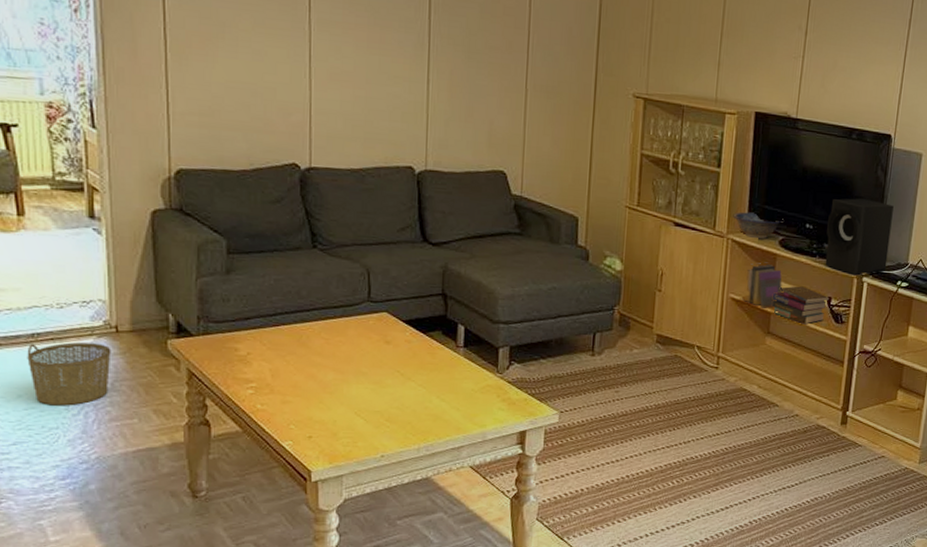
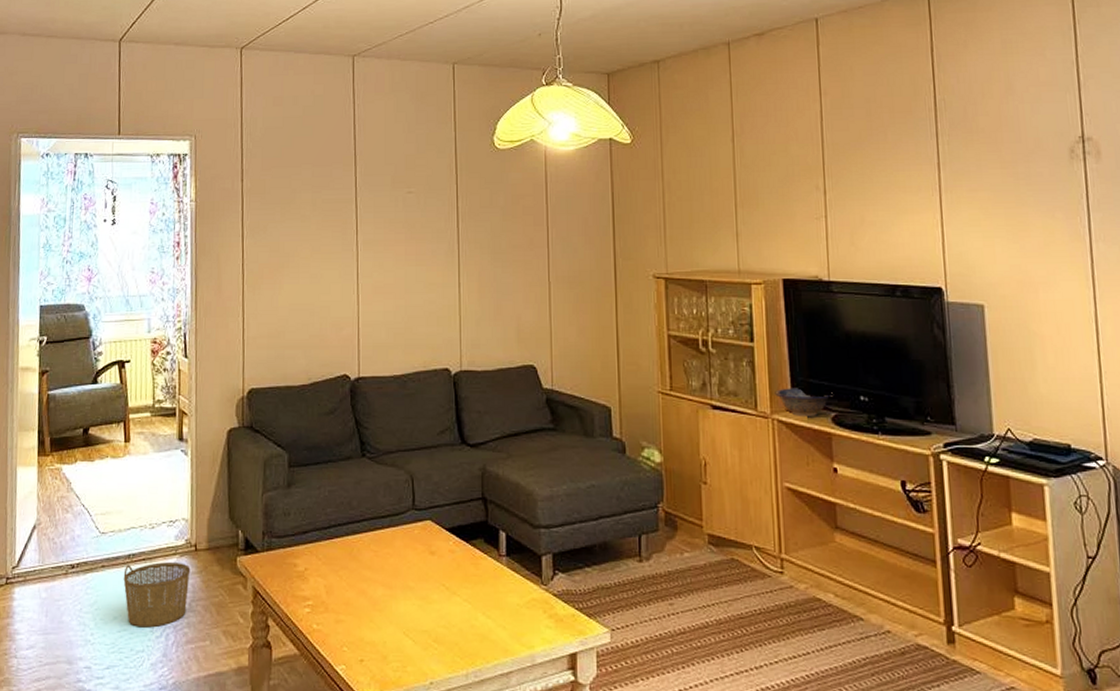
books: present [742,262,783,308] -> none [799,443,846,498]
books: present [772,286,830,325] -> none [835,469,904,516]
speaker: present [825,198,894,275] -> none [884,361,967,452]

